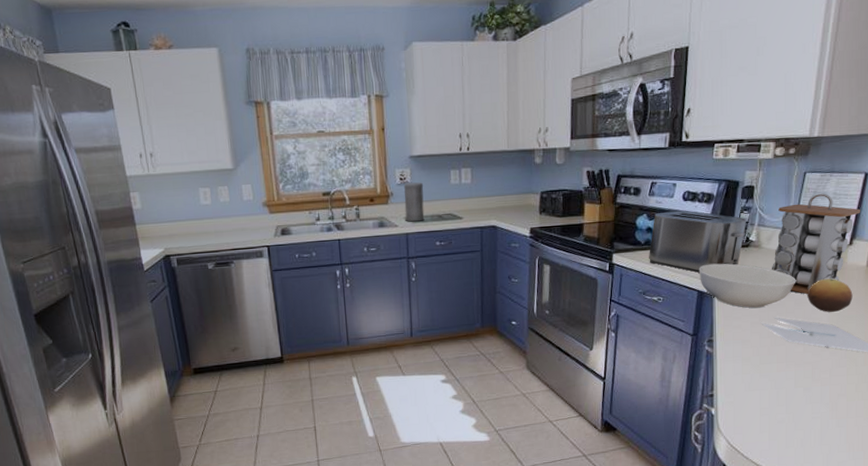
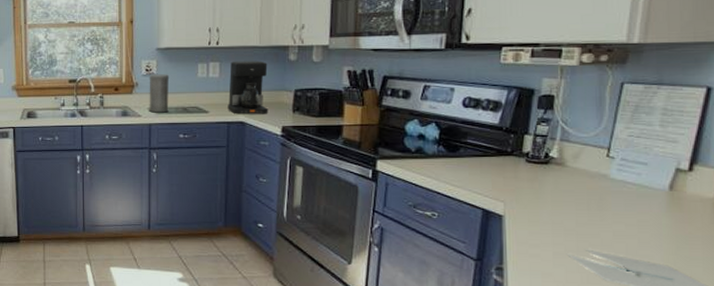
coffee maker: none [480,165,518,219] -> present [227,60,268,114]
toaster: present [649,210,747,273] -> none [421,118,546,188]
bowl: present [698,263,796,308] -> none [483,180,615,236]
spice rack: present [771,193,861,294] -> none [579,107,704,225]
fruit: present [807,279,853,312] -> none [631,209,697,250]

